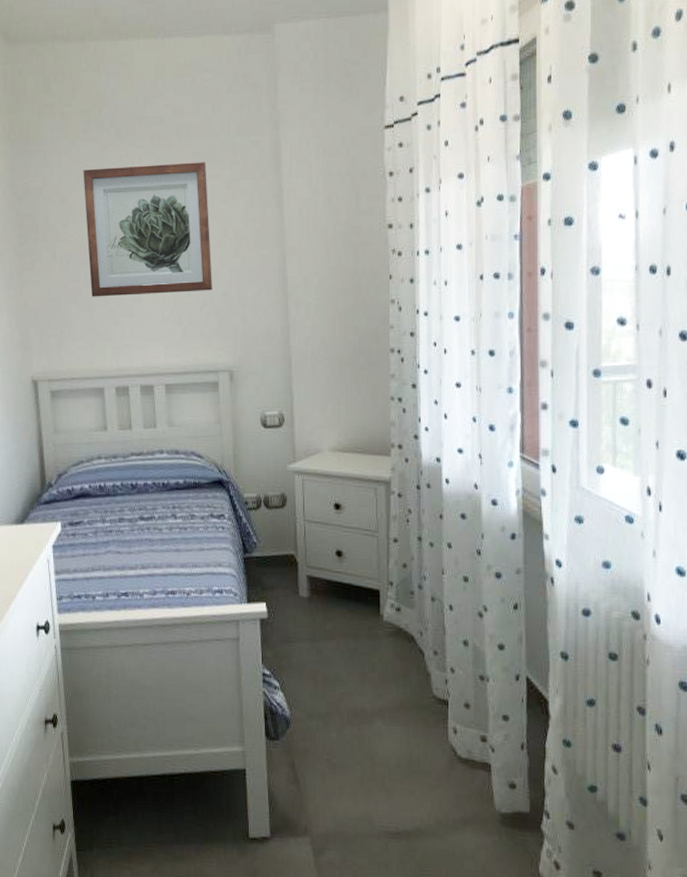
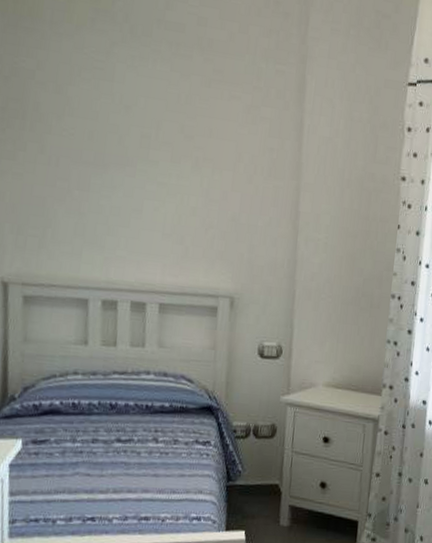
wall art: present [83,162,212,297] -> none [83,61,227,214]

